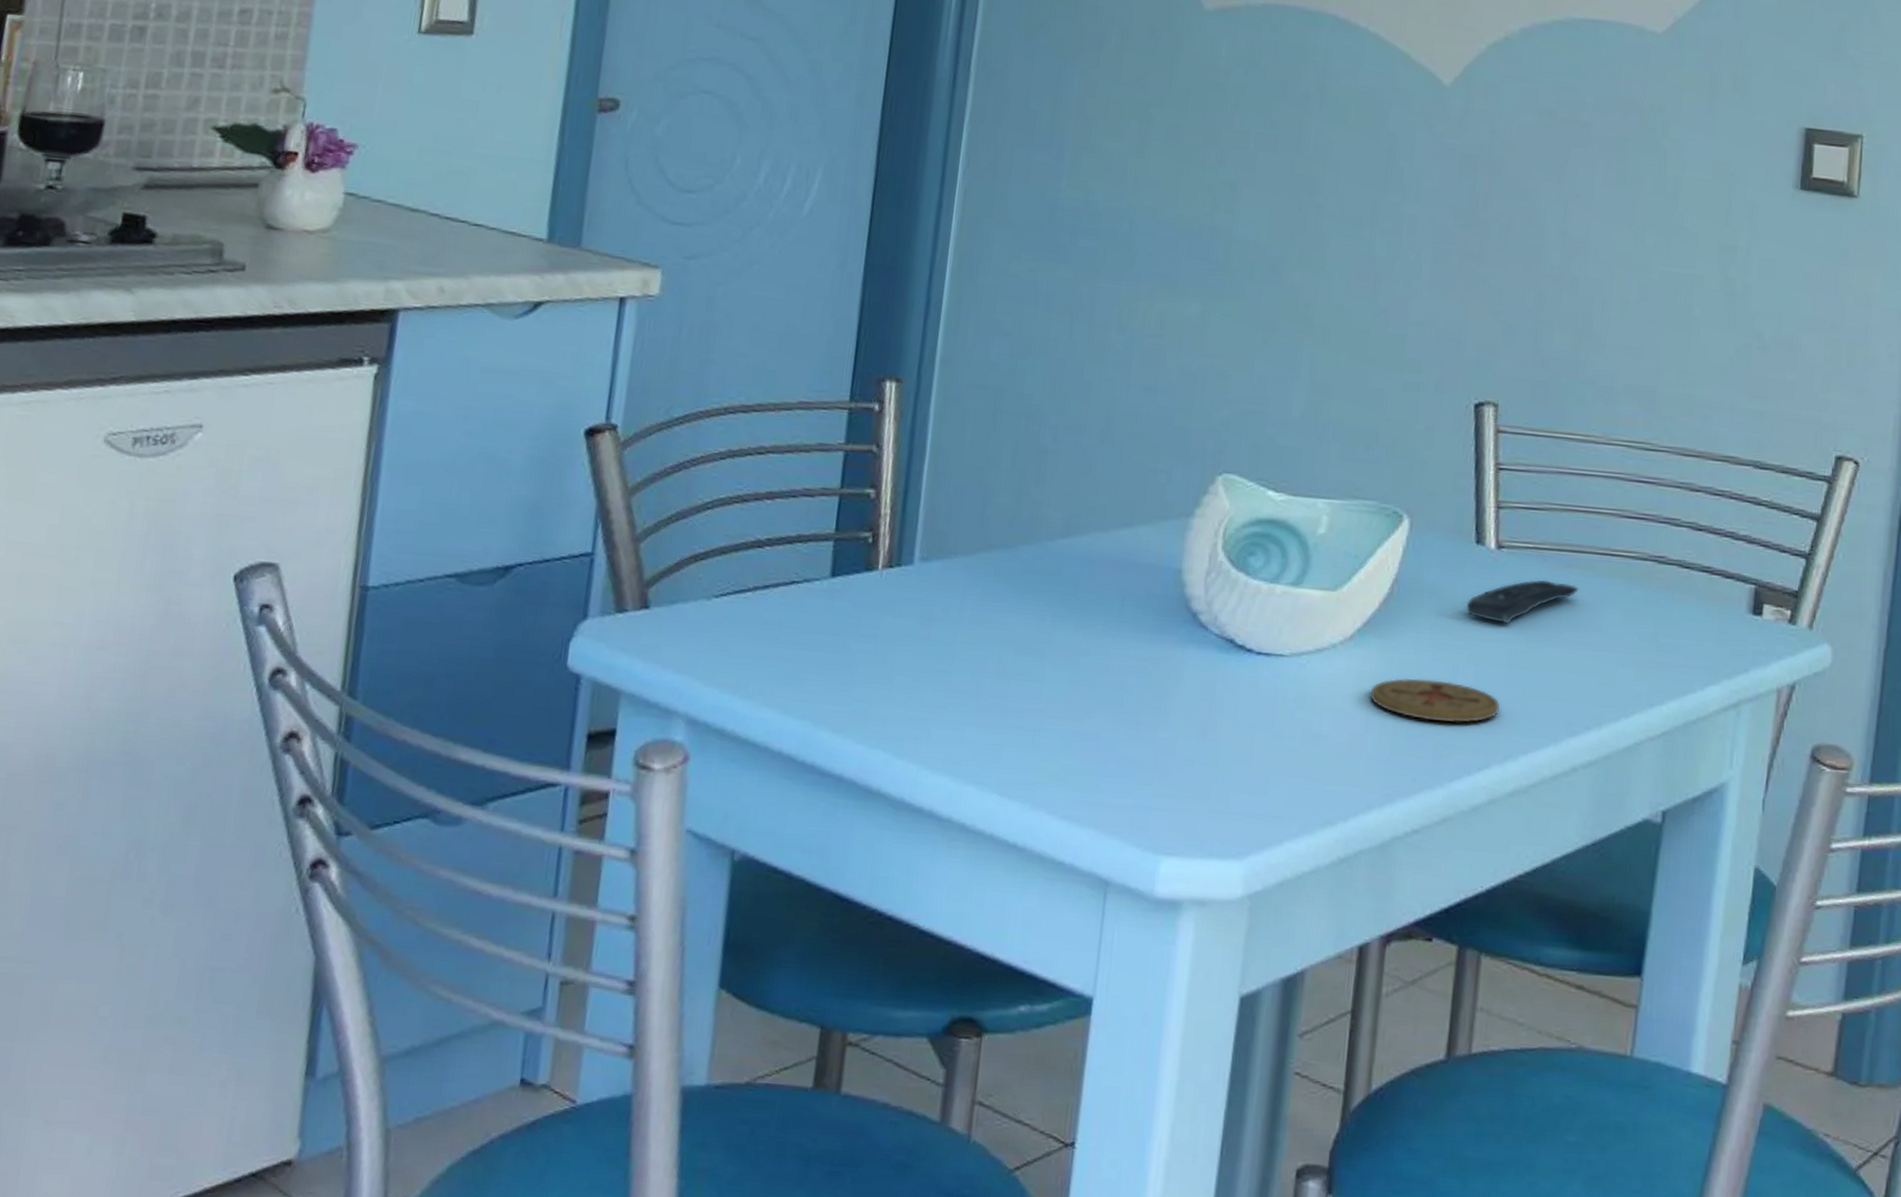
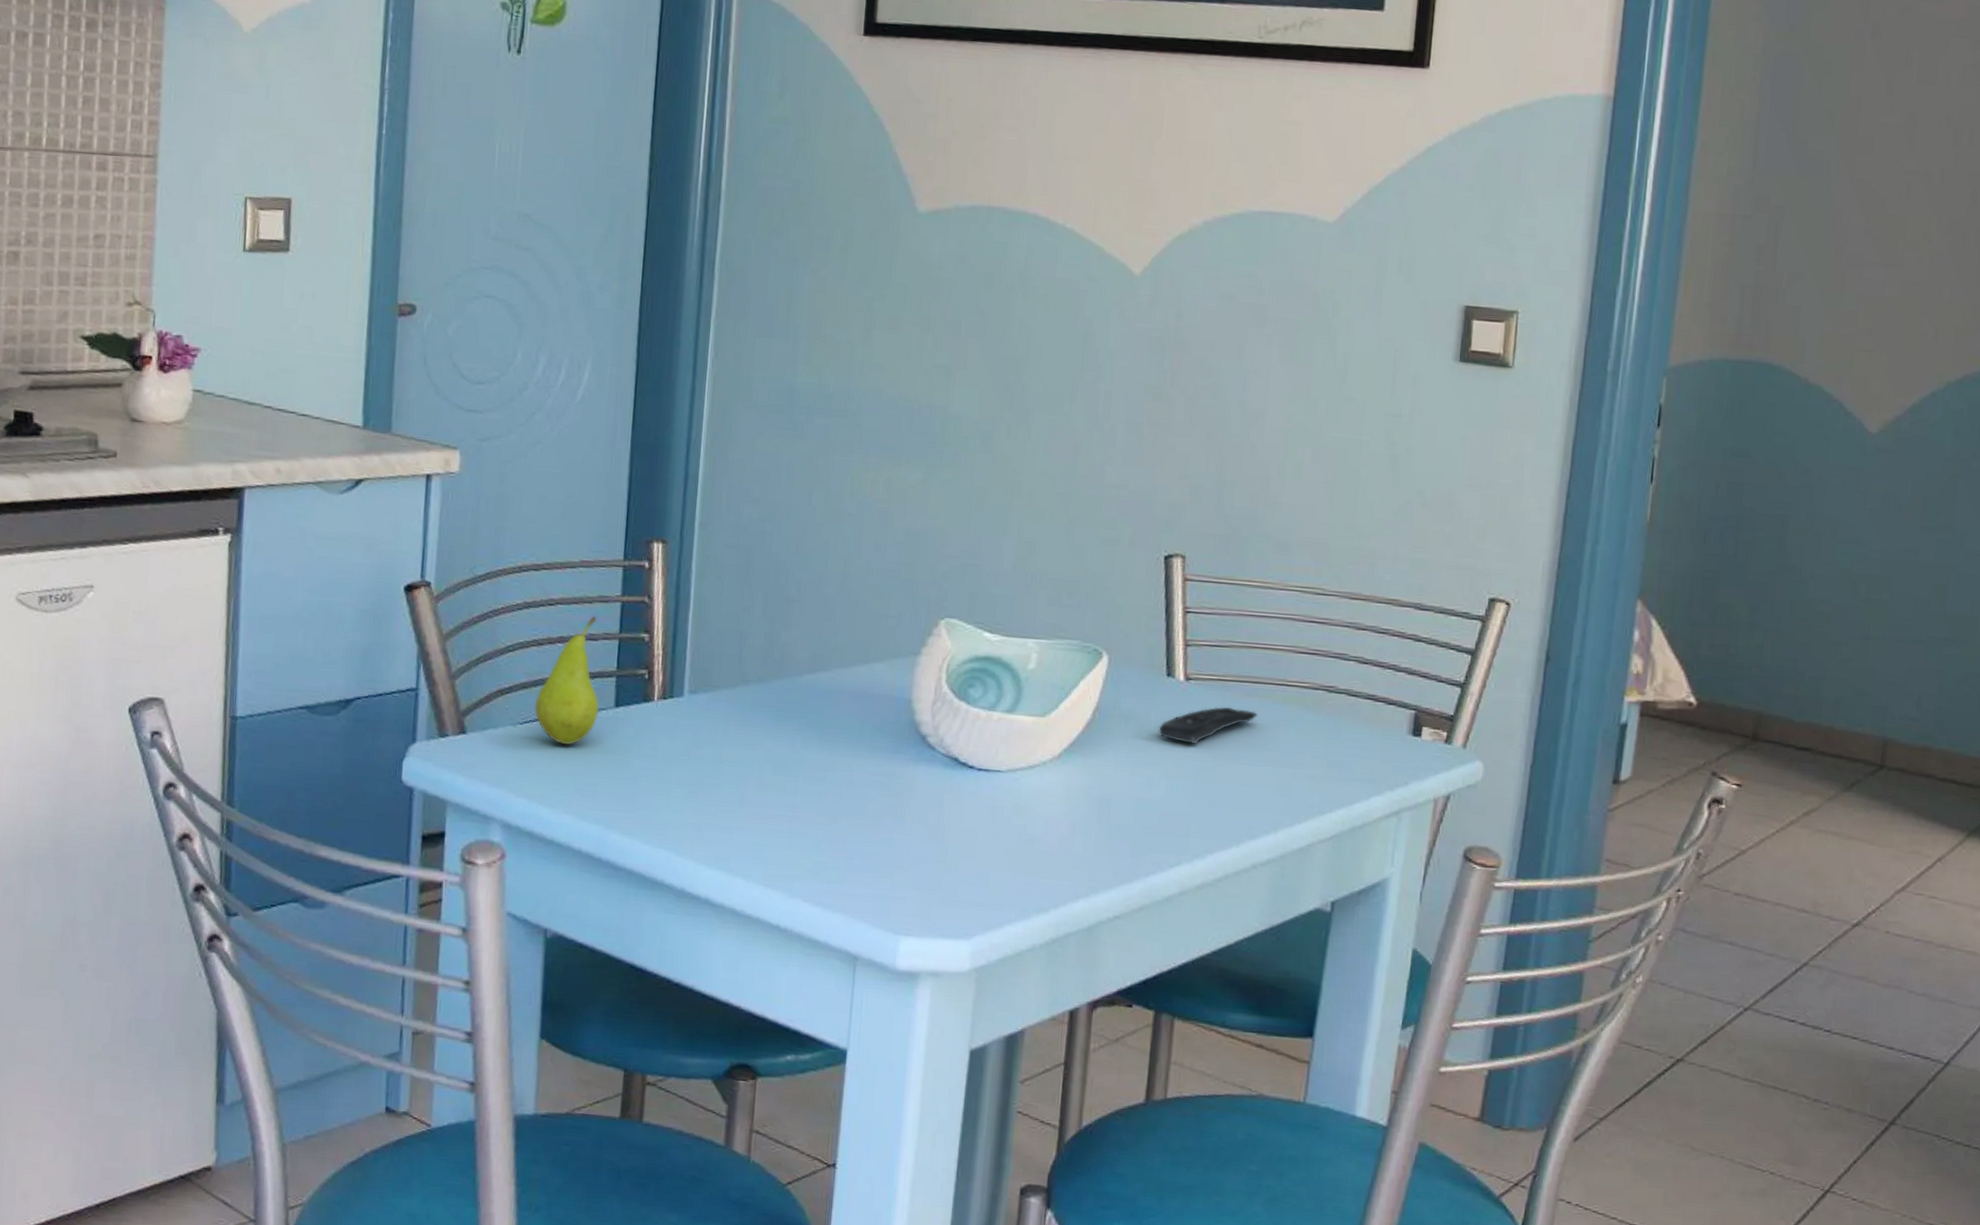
fruit: none [733,467,815,623] -> present [534,616,600,746]
coaster: present [1369,678,1501,723] -> none [1076,790,1190,828]

